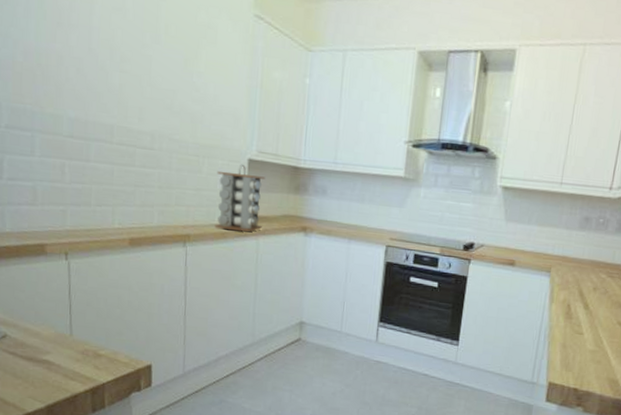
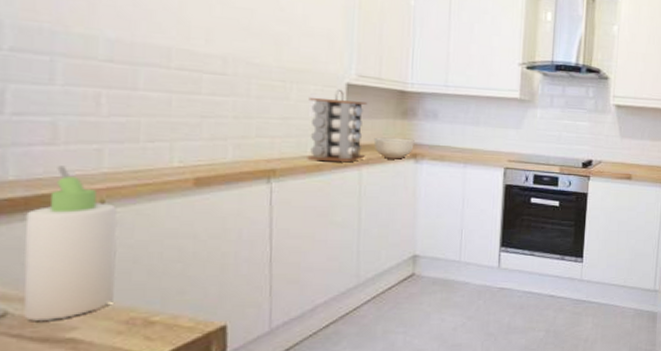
bottle: none [16,222,76,345] -> present [23,165,117,322]
bowl: none [269,210,305,232] -> present [373,137,415,160]

